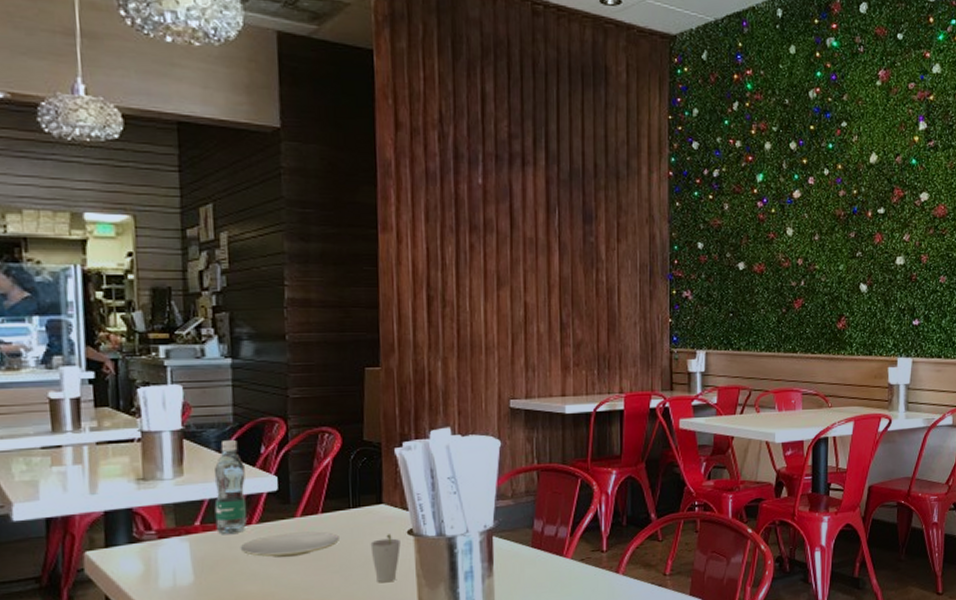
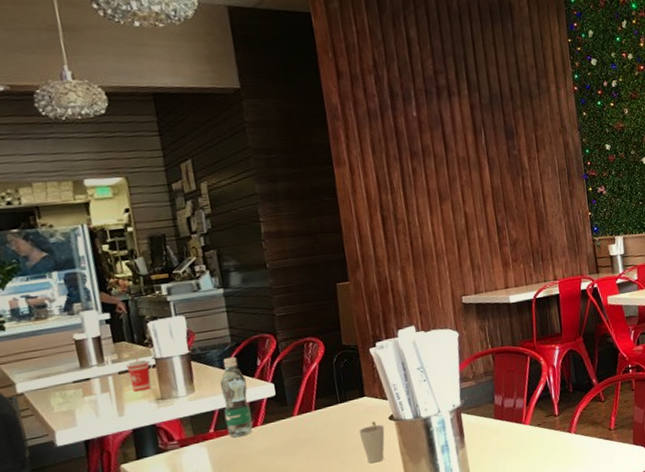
beverage cup: none [101,413,136,469] -> present [119,347,151,392]
plate: present [240,531,339,558] -> none [249,425,333,453]

